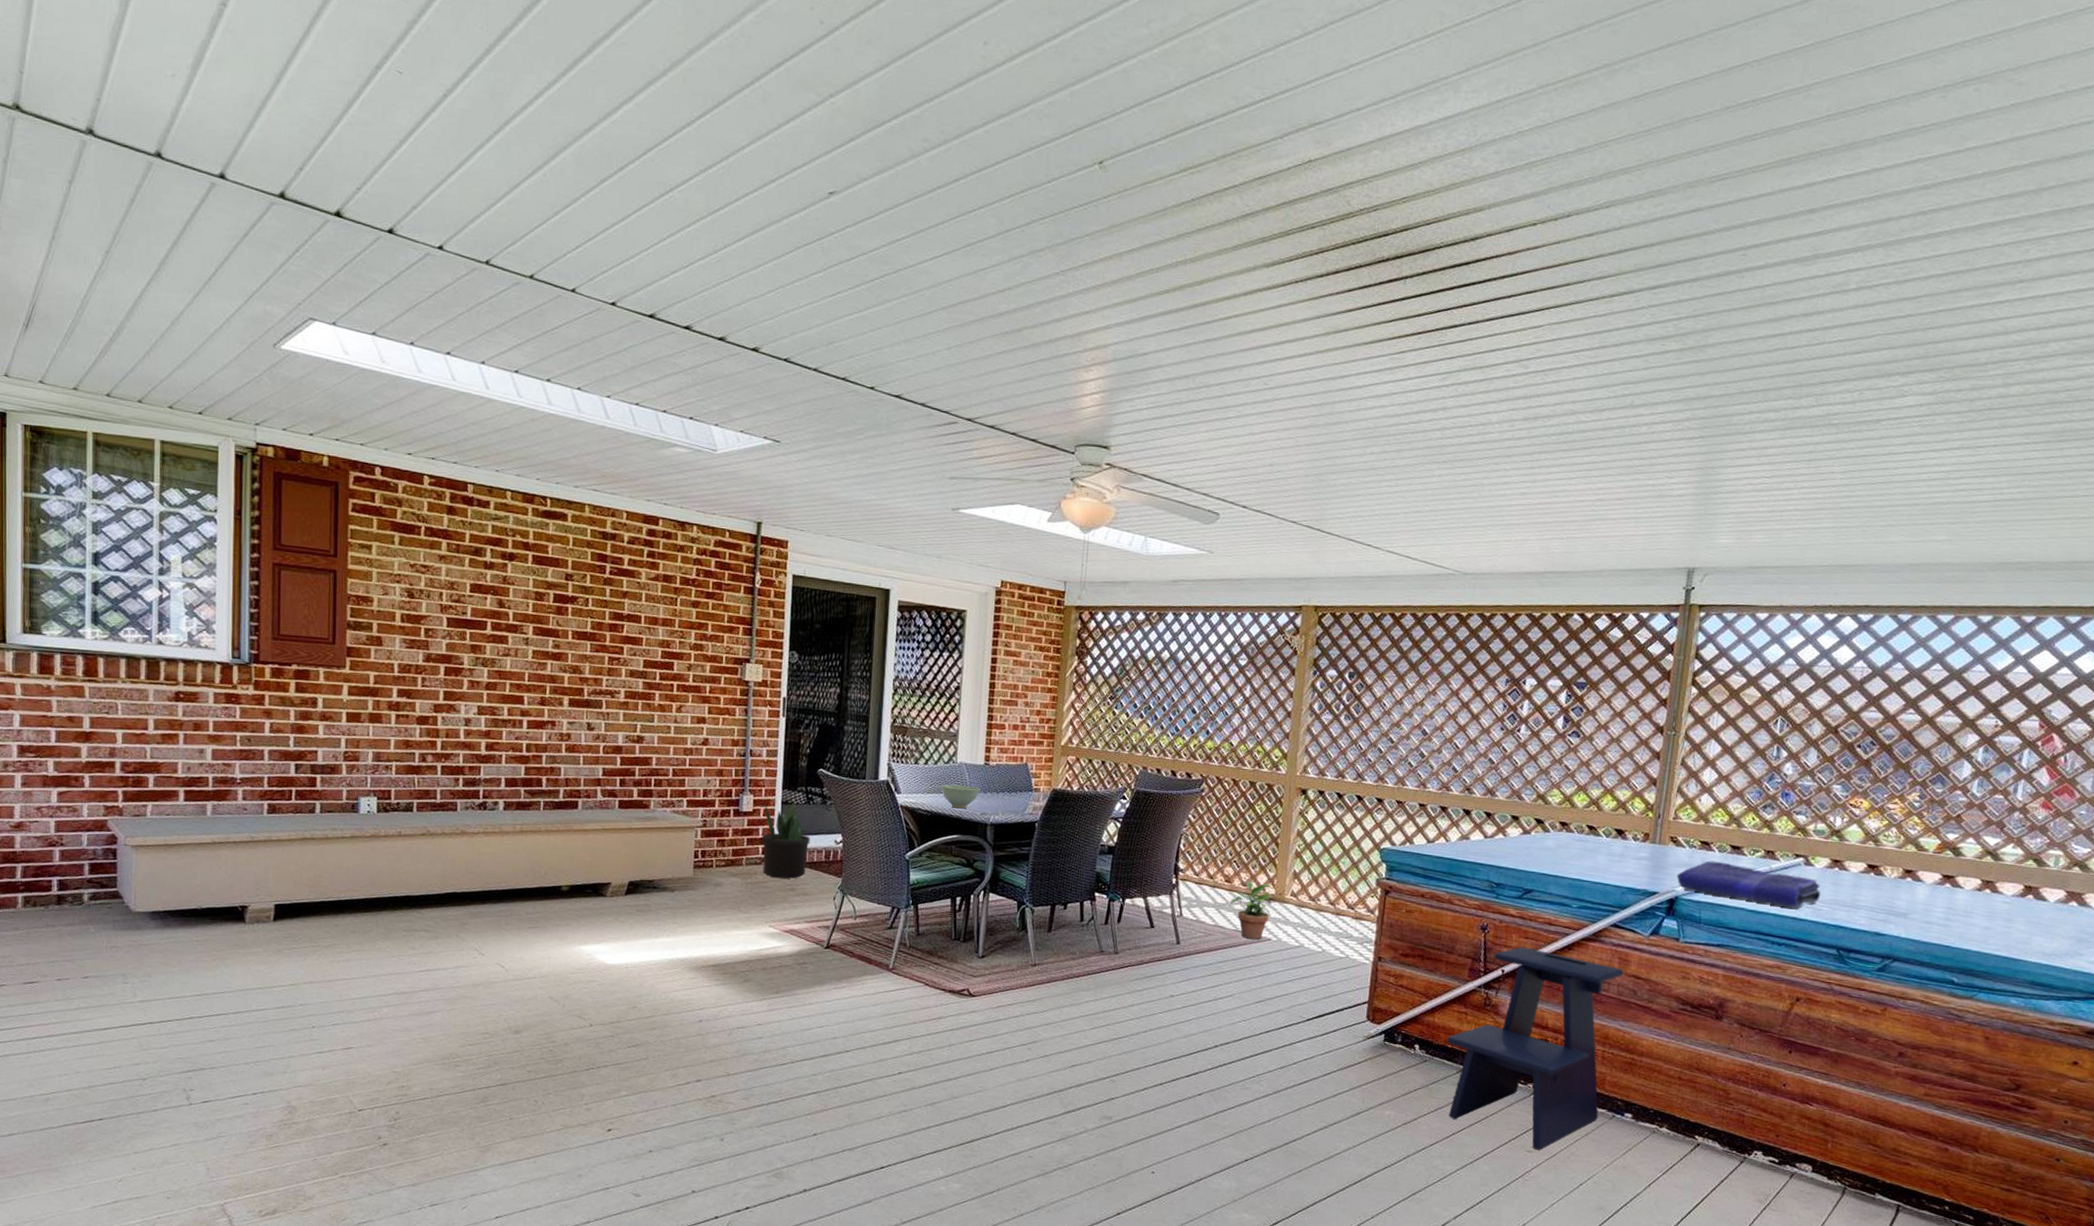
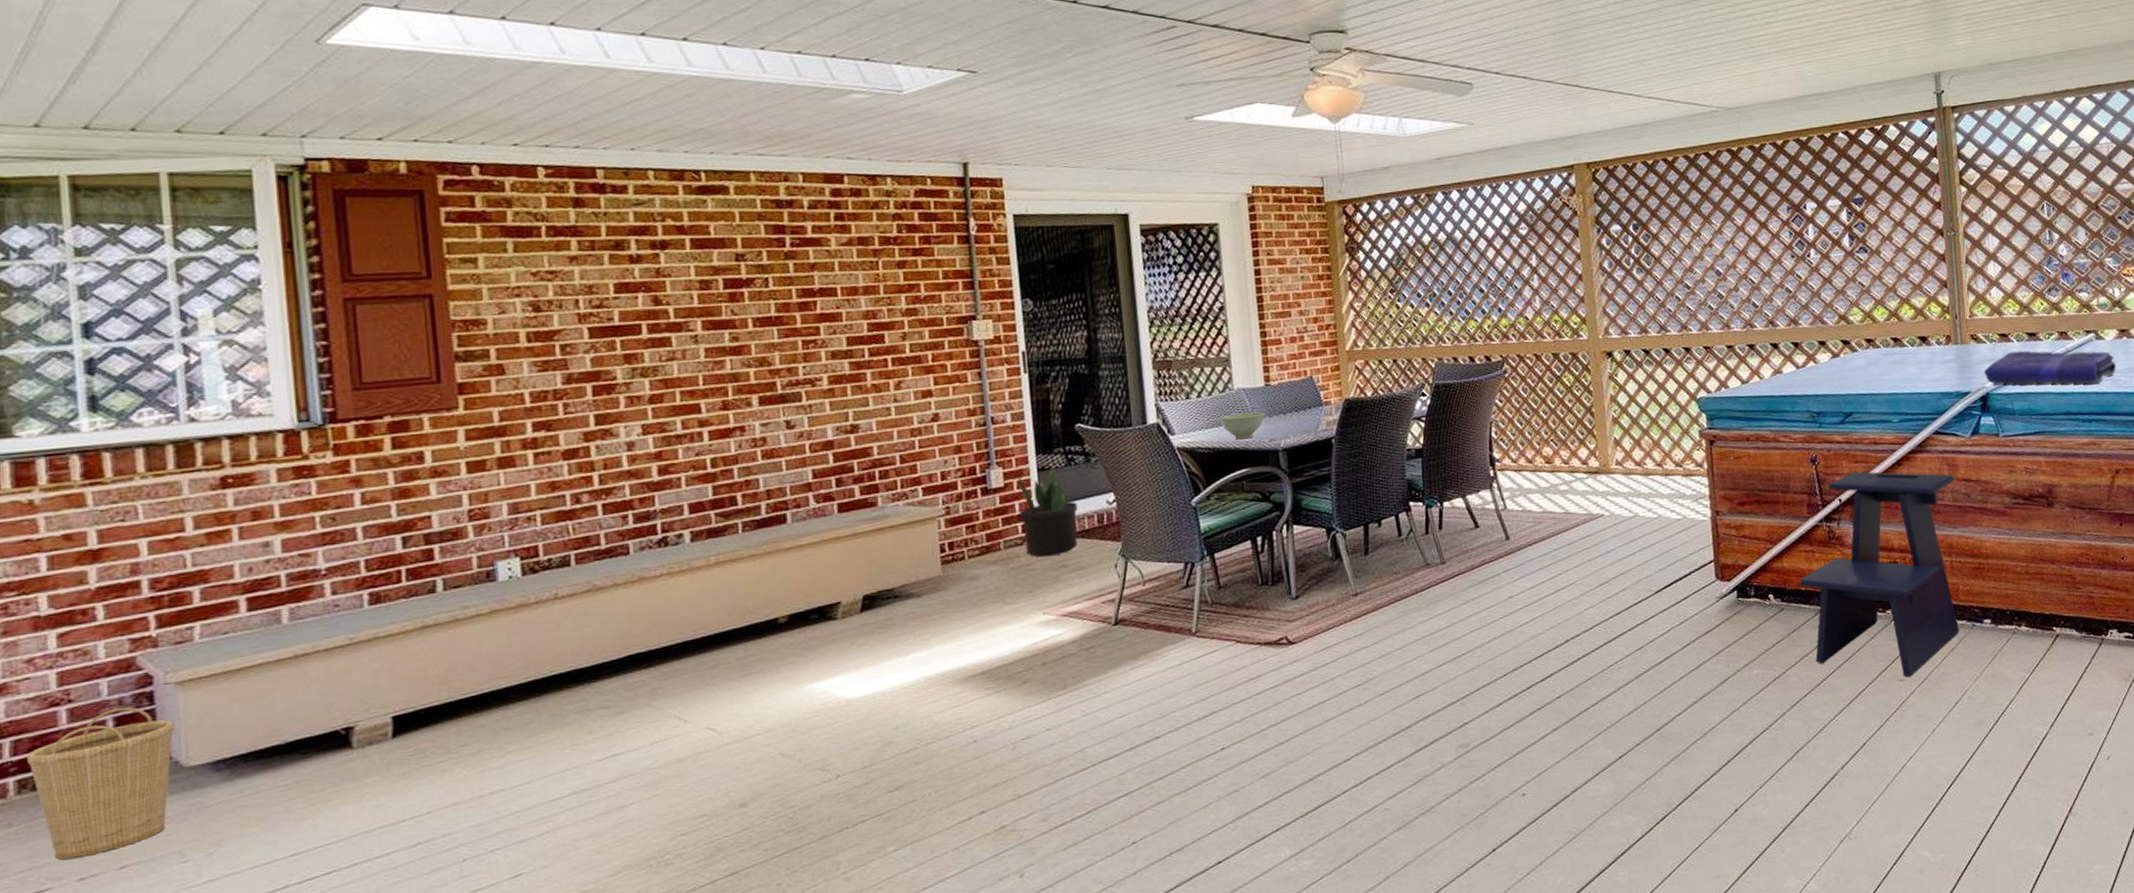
basket: none [31,856,128,964] -> present [27,707,175,860]
potted plant: present [1230,881,1272,939] -> none [1554,457,1600,519]

